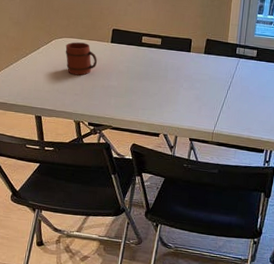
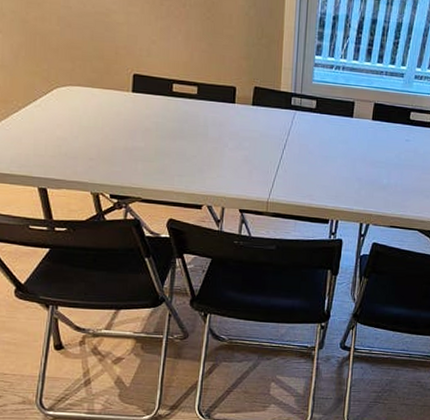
mug: present [65,42,97,76] -> none [71,91,116,135]

